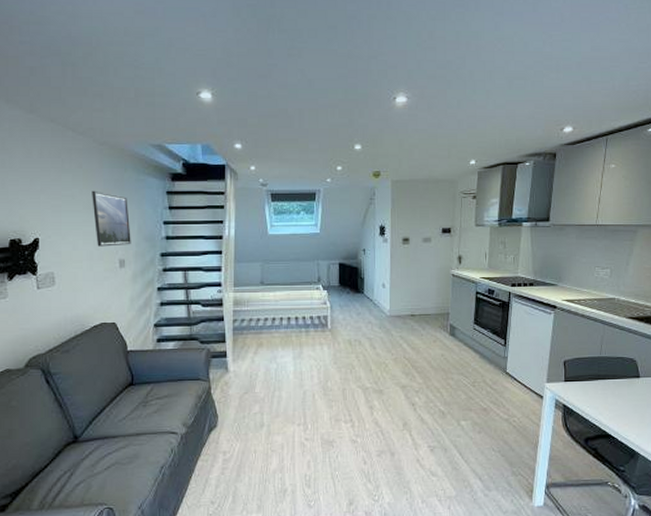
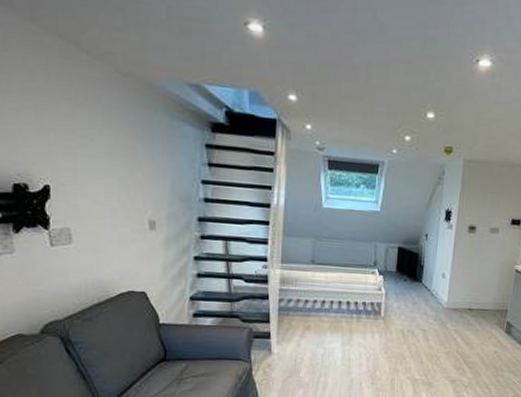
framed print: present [92,190,131,247] -> none [114,133,163,205]

